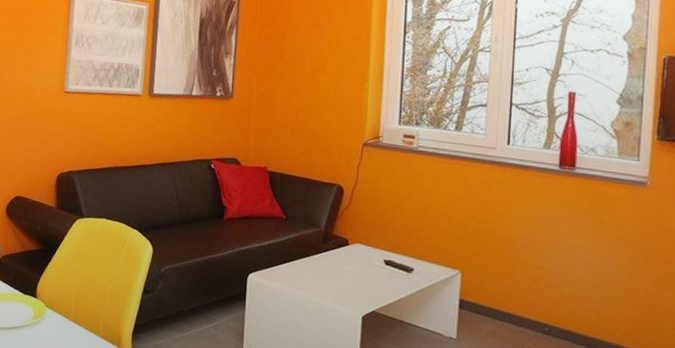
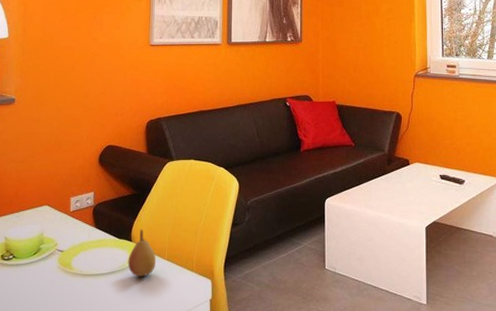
fruit: none [31,286,62,336] -> present [128,229,157,277]

